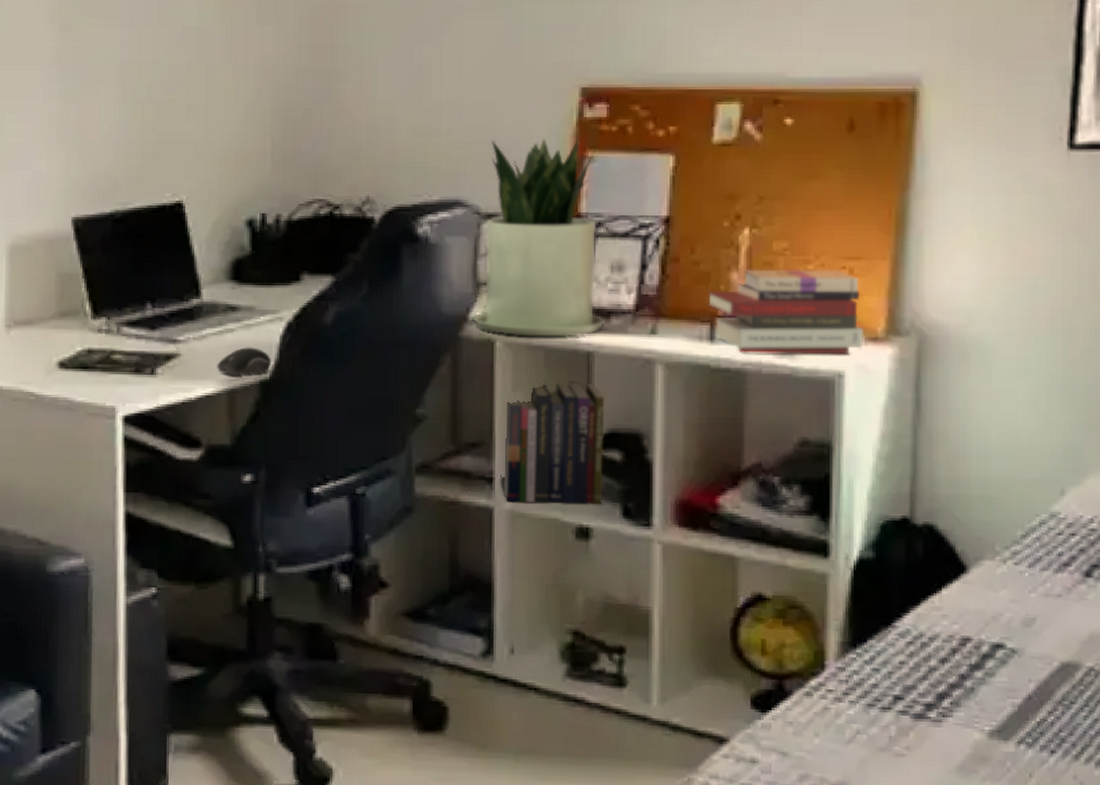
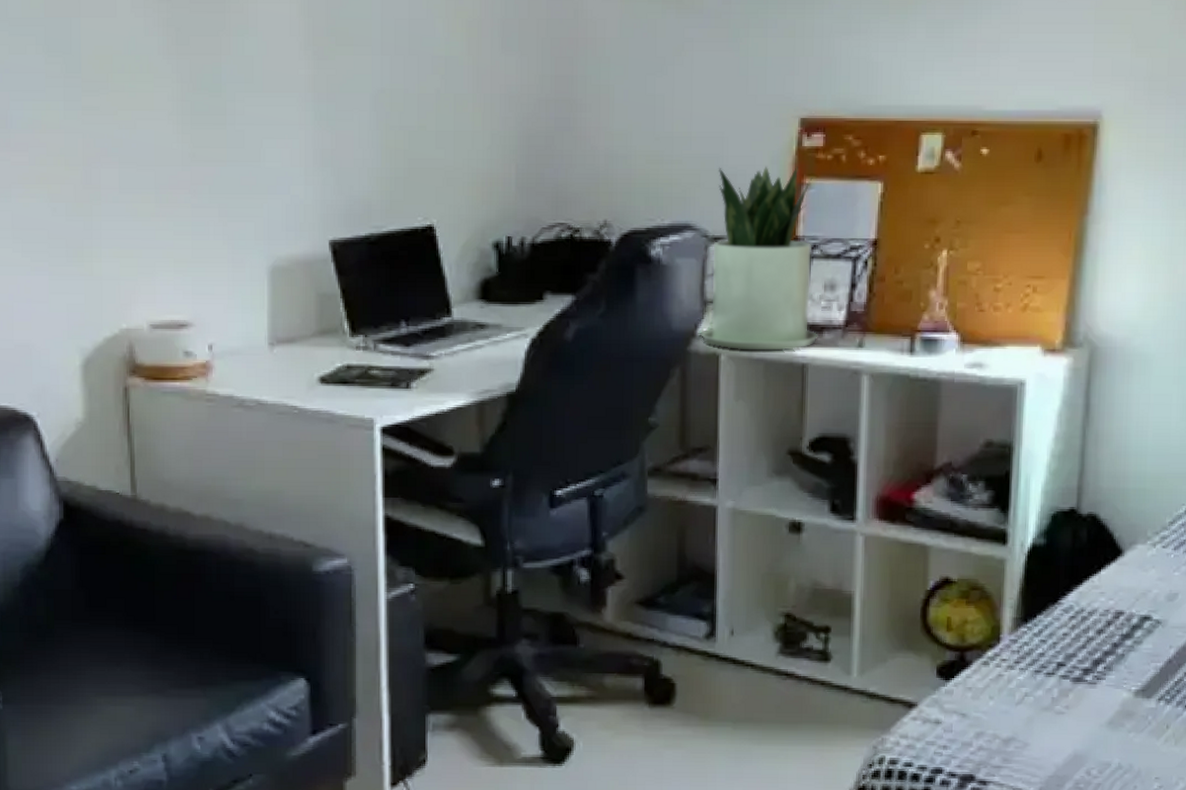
computer mouse: present [217,346,272,376] -> none [467,361,518,389]
books: present [499,383,605,504] -> none [722,393,817,501]
books: present [707,269,865,354] -> none [908,287,1044,364]

